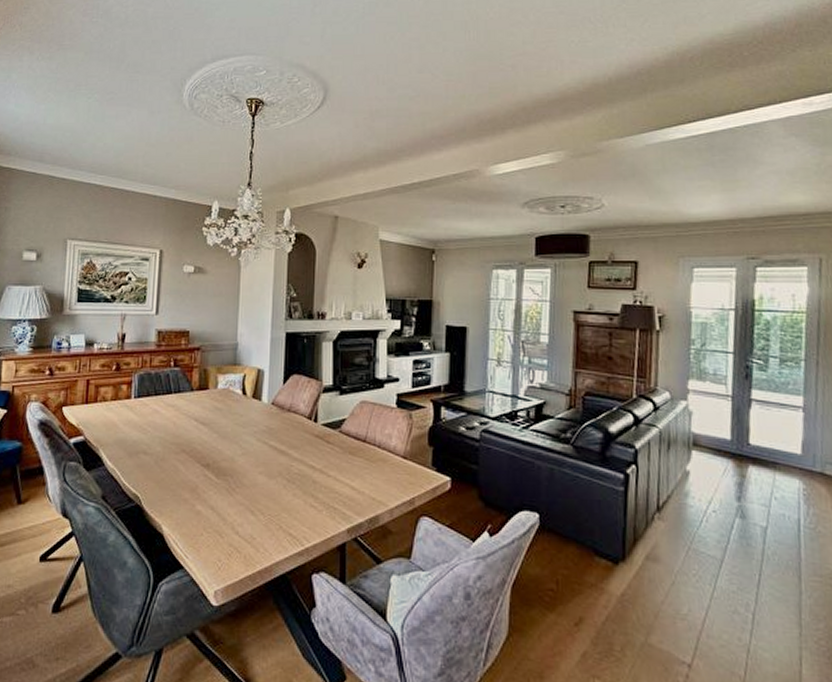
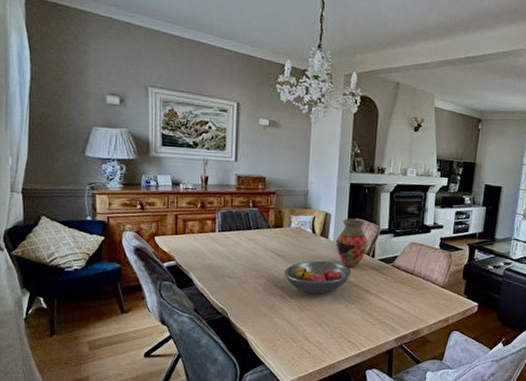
fruit bowl: none [208,428,291,473] -> present [283,260,352,295]
vase: none [271,375,309,437] -> present [336,218,368,268]

